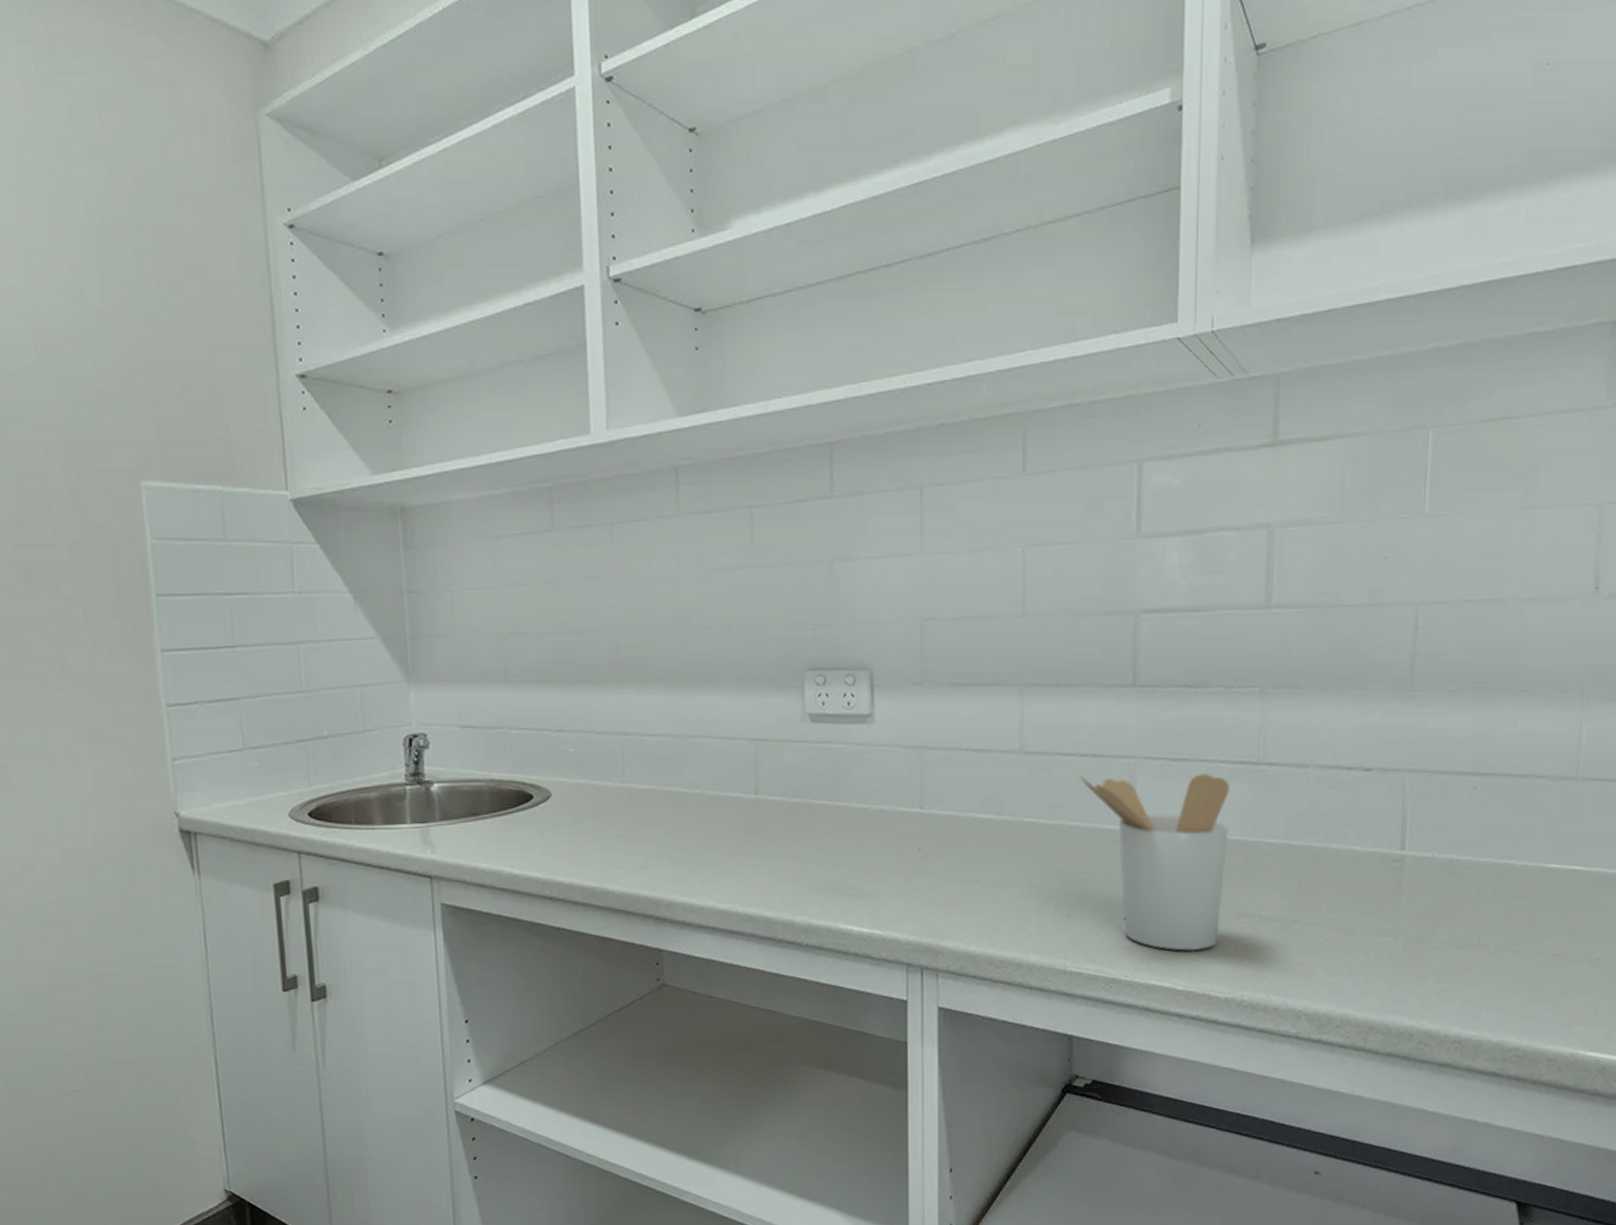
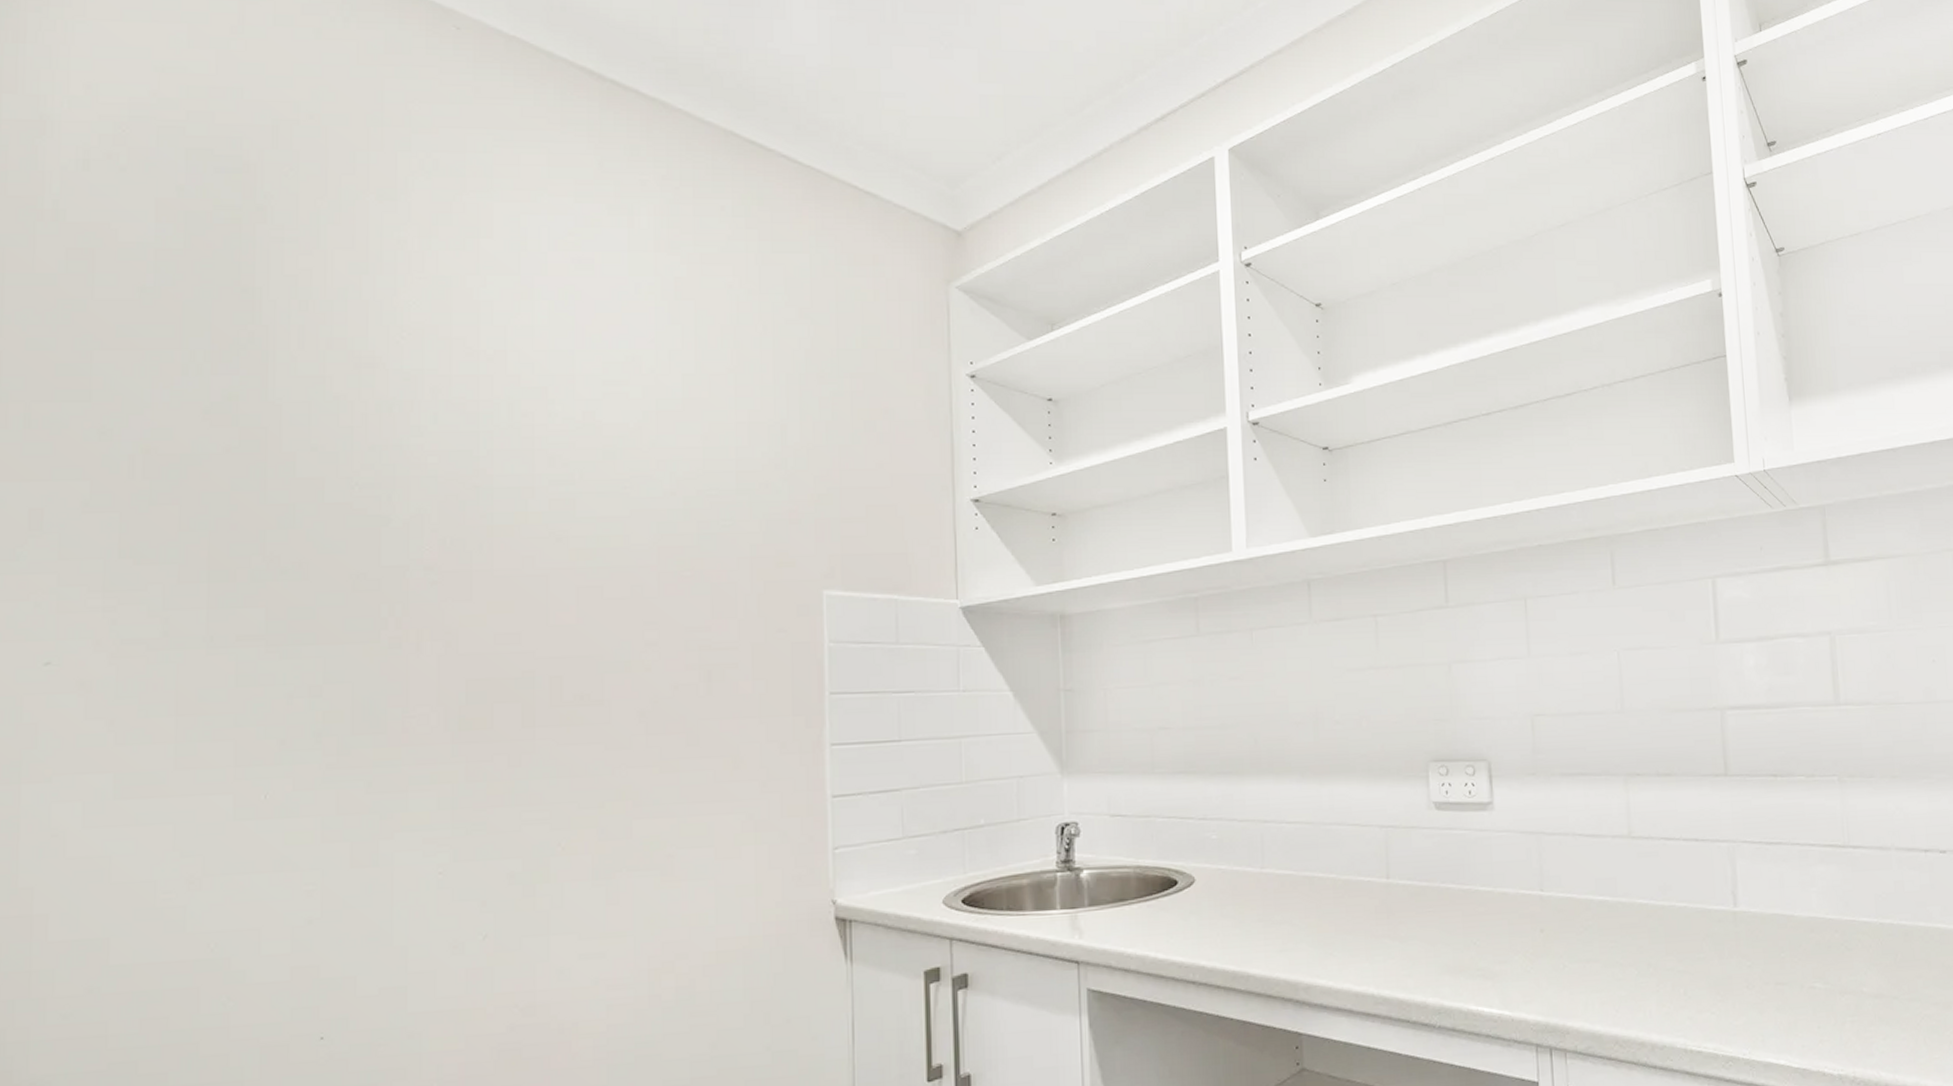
utensil holder: present [1079,773,1230,952] -> none [1683,856,1826,1029]

